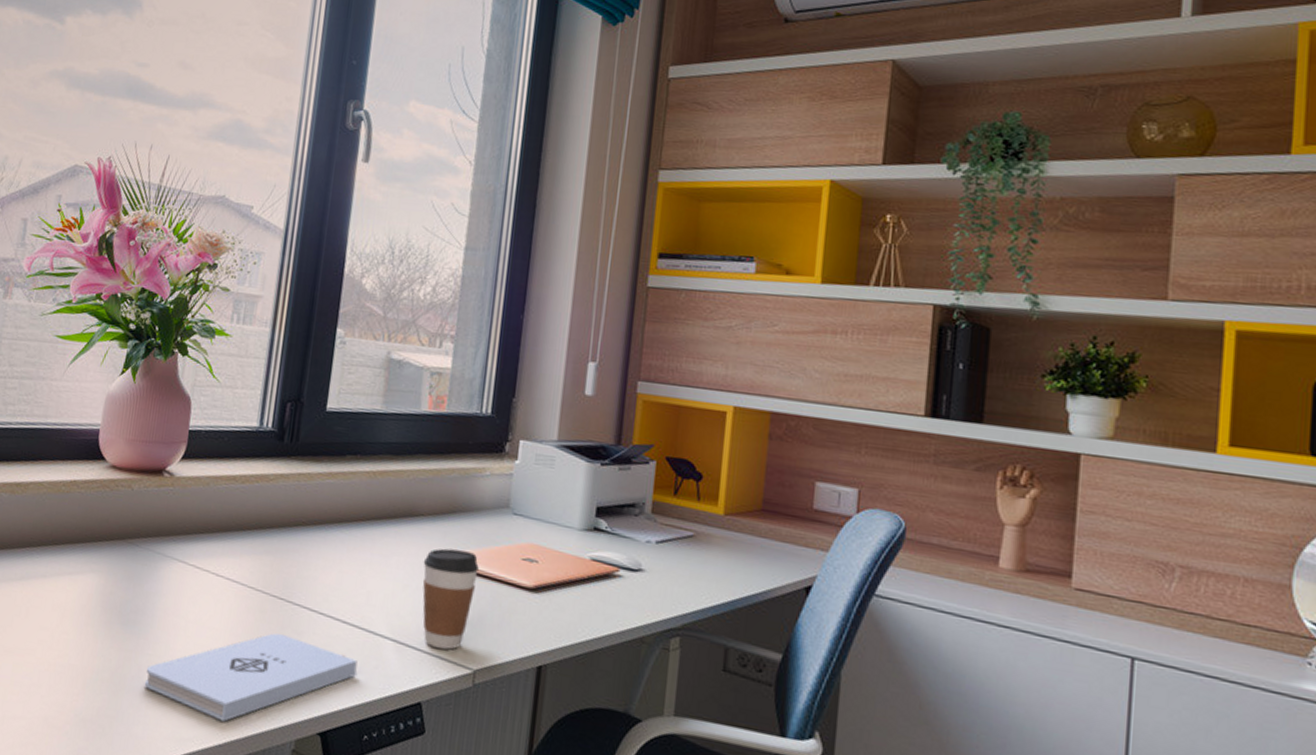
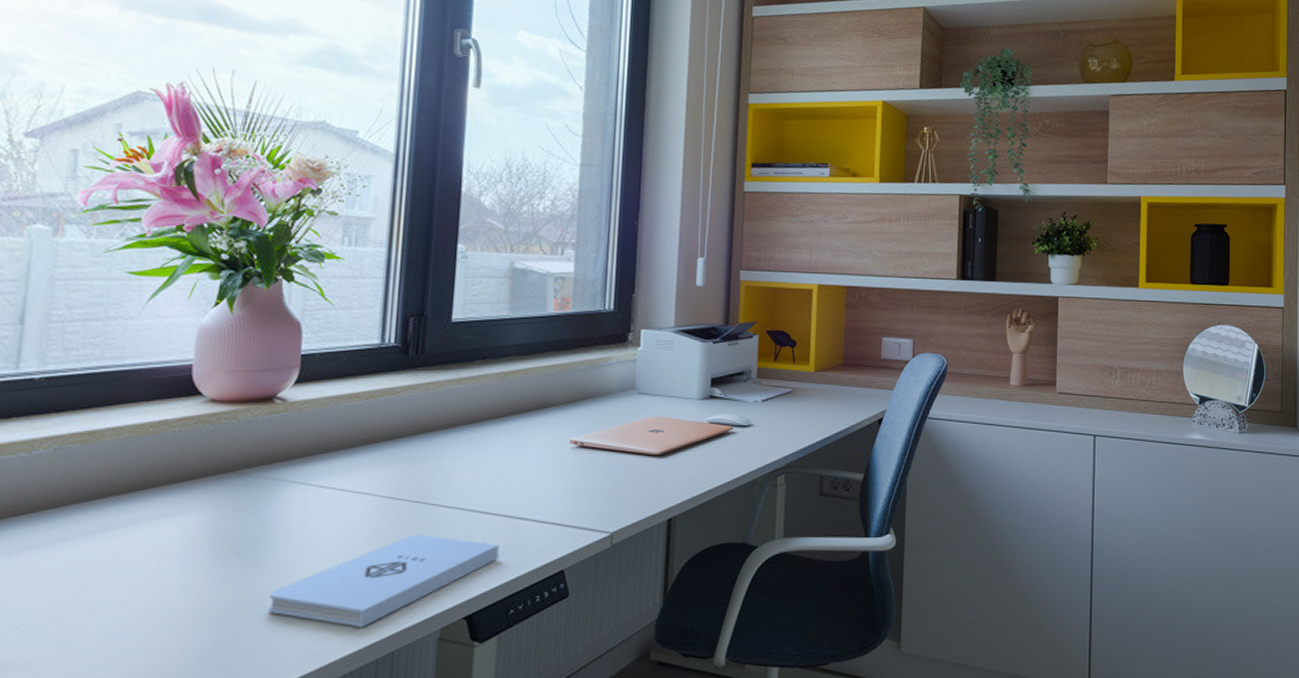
coffee cup: present [422,548,479,650] -> none [558,432,610,520]

